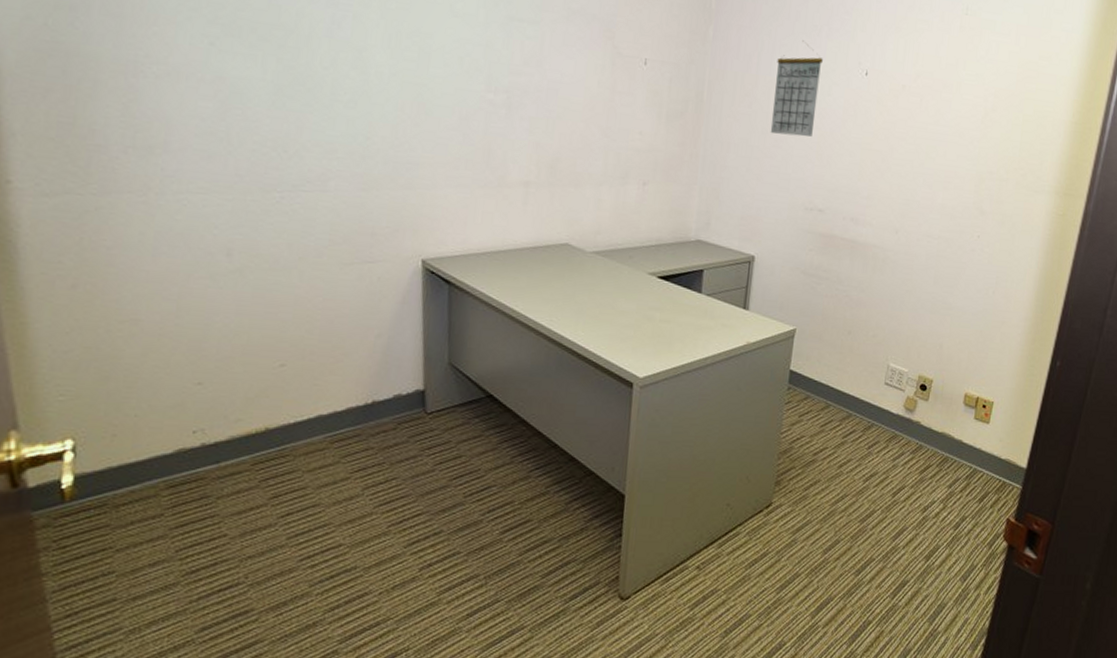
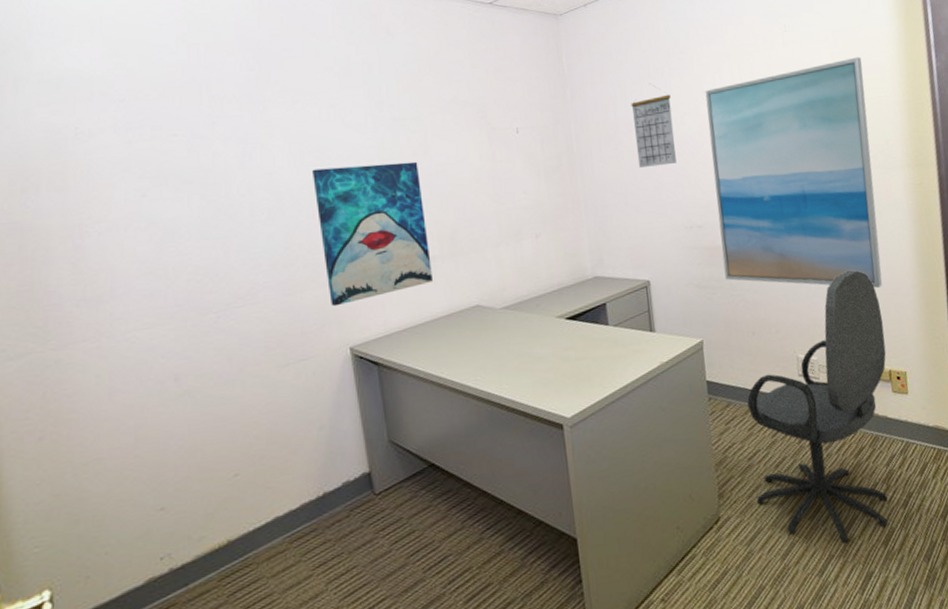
wall art: none [407,56,528,213] -> present [311,161,434,307]
office chair: none [812,289,987,551] -> present [747,270,888,543]
wall art: none [834,61,1041,313] -> present [705,57,883,288]

